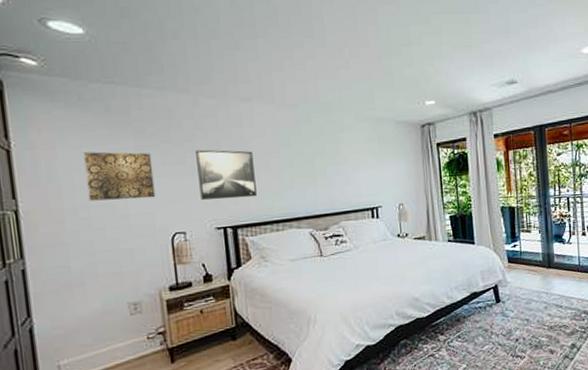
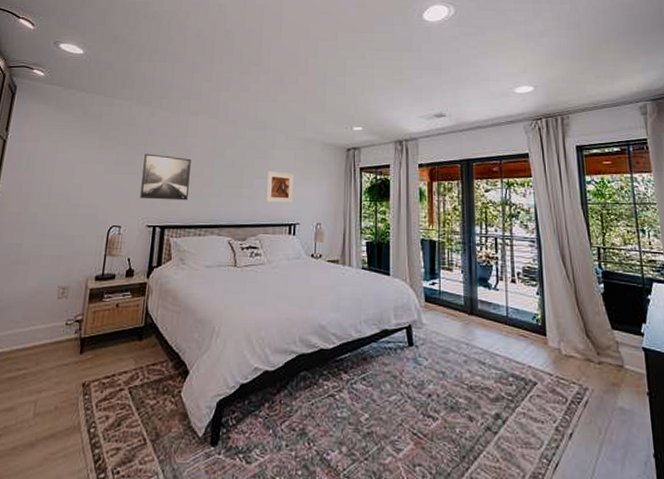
wall art: present [83,151,156,201] -> none [52,147,109,192]
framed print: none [340,155,373,190] -> present [266,171,295,204]

